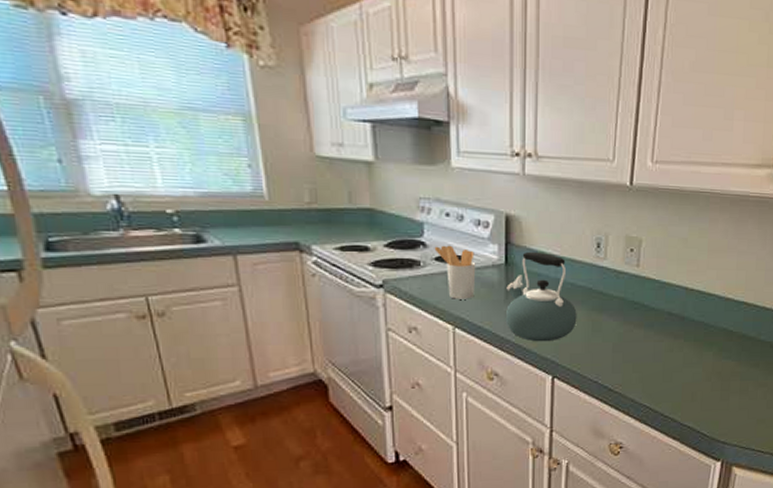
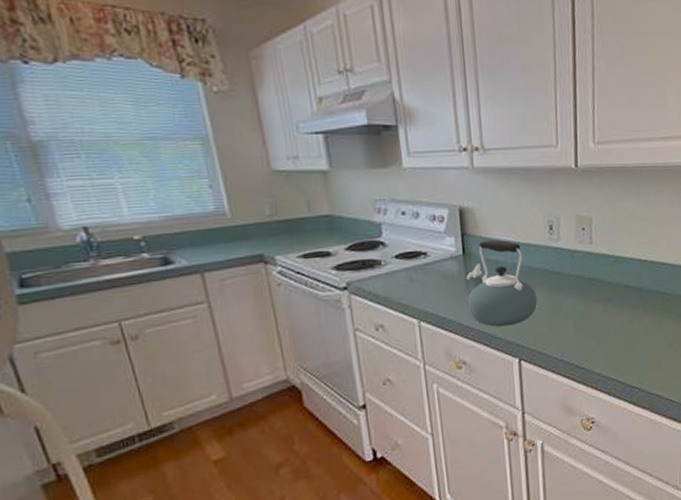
utensil holder: present [434,245,476,299] -> none [393,242,436,294]

